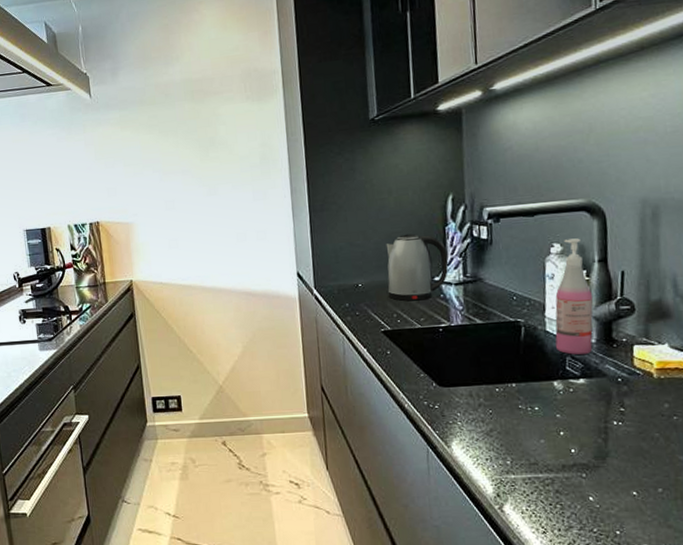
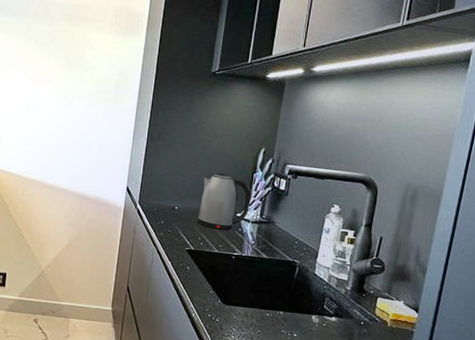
soap dispenser: present [555,238,593,356] -> none [320,203,355,299]

